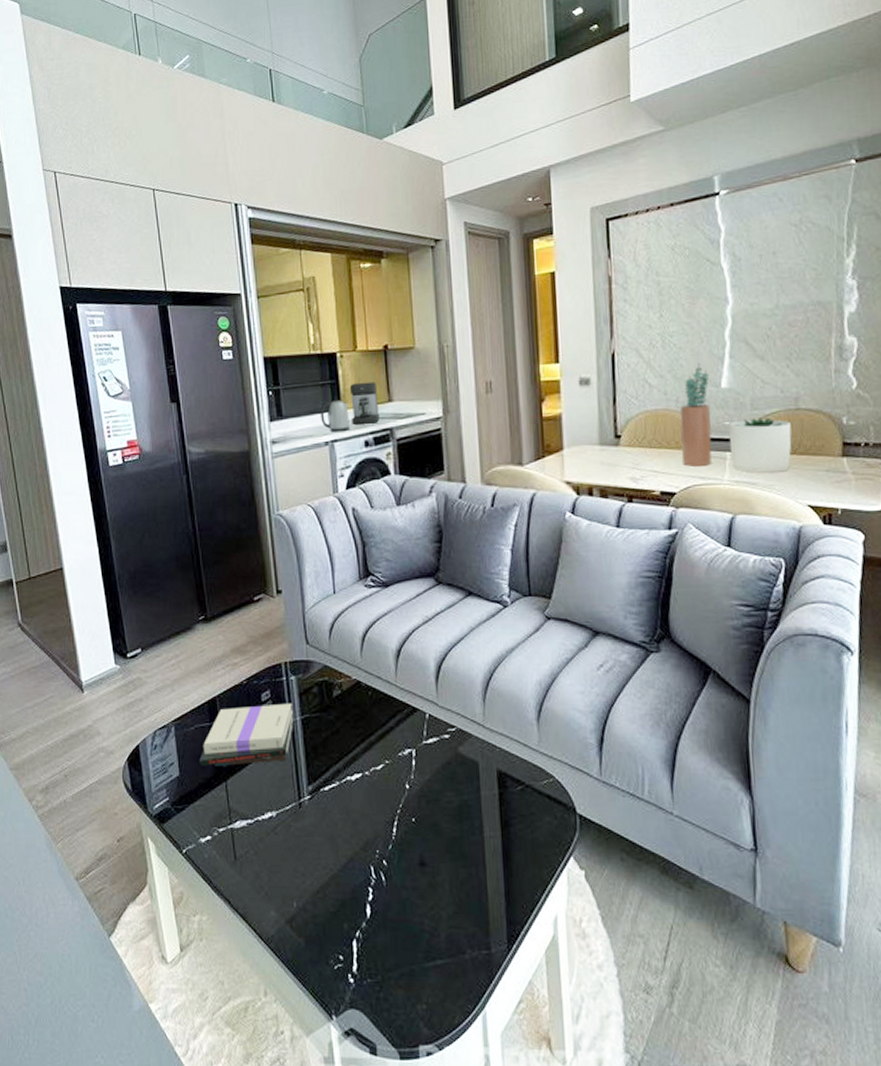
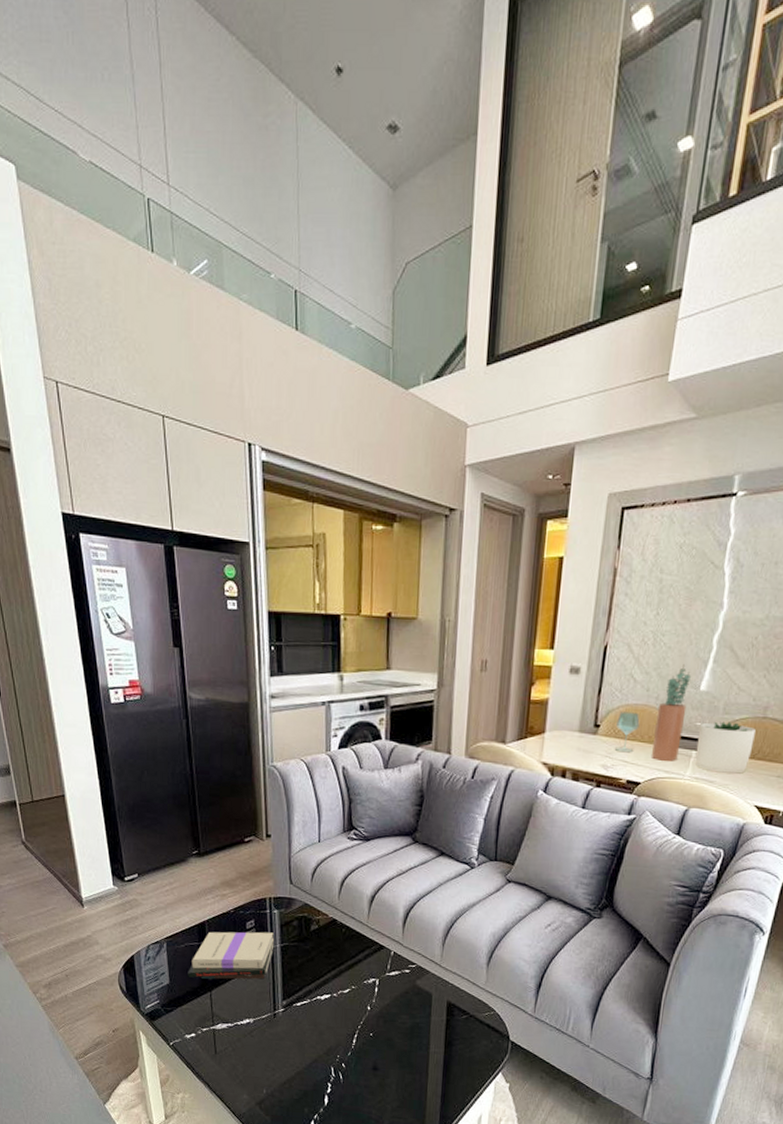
kettle: present [320,399,350,433] -> none [320,661,348,694]
coffee maker: present [350,382,379,424] -> none [350,647,377,689]
wine glass: none [638,418,664,462] -> present [615,711,640,753]

